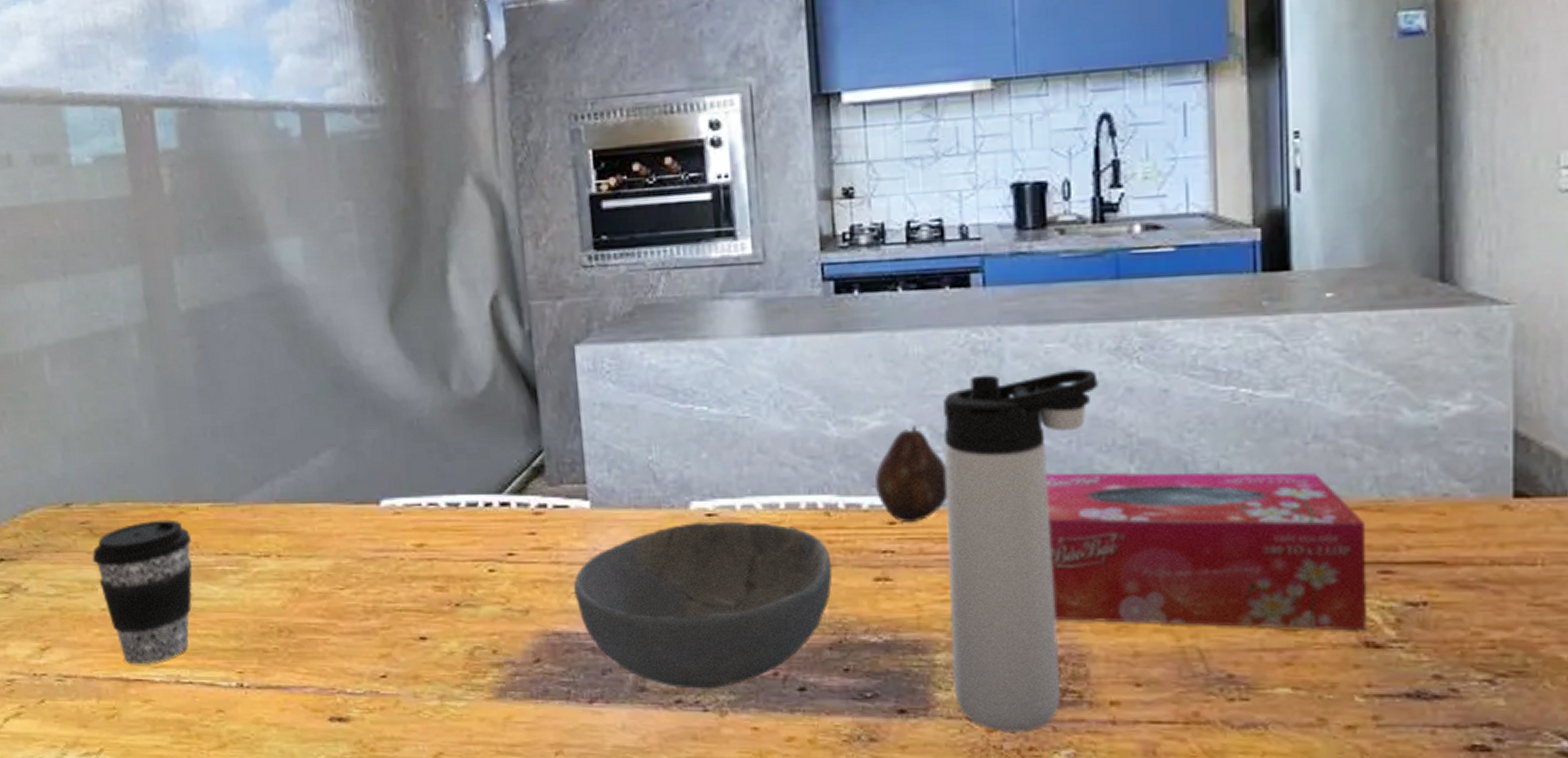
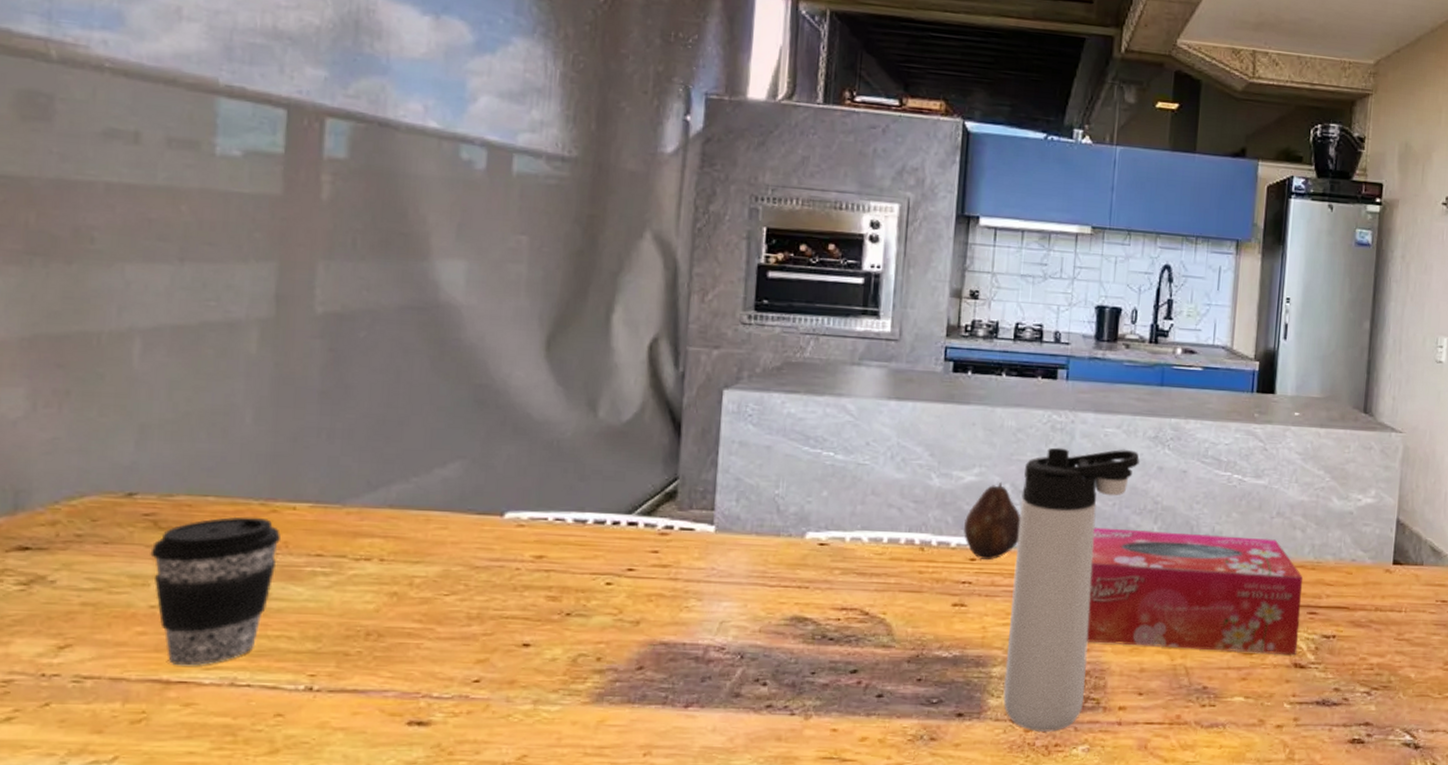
bowl: present [574,521,833,689] -> none [687,550,920,696]

